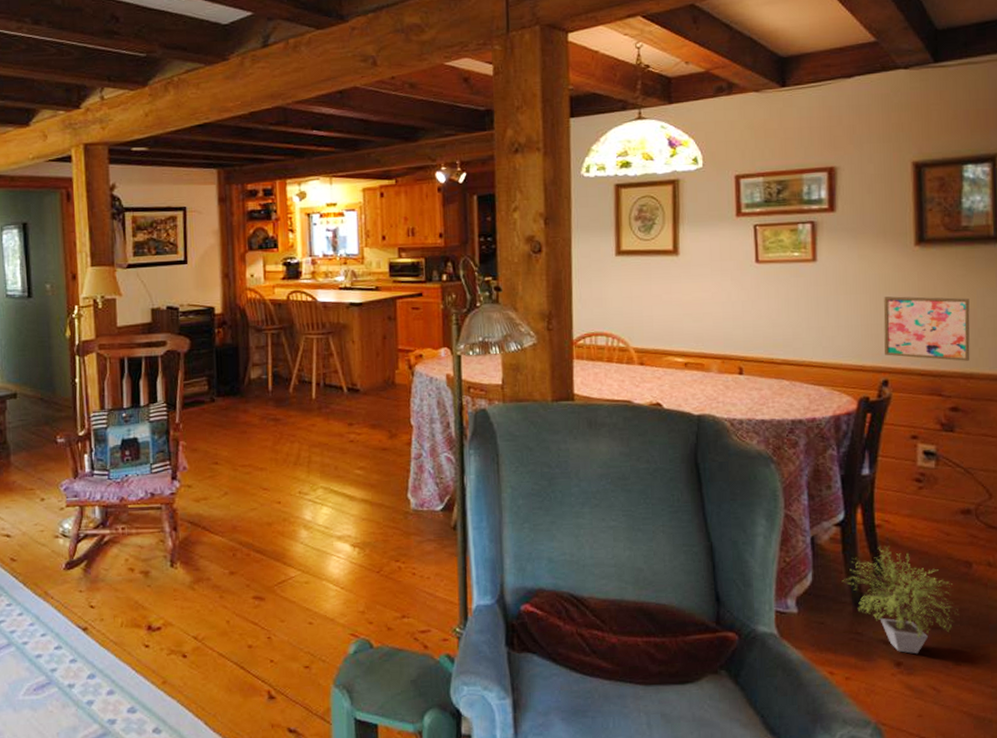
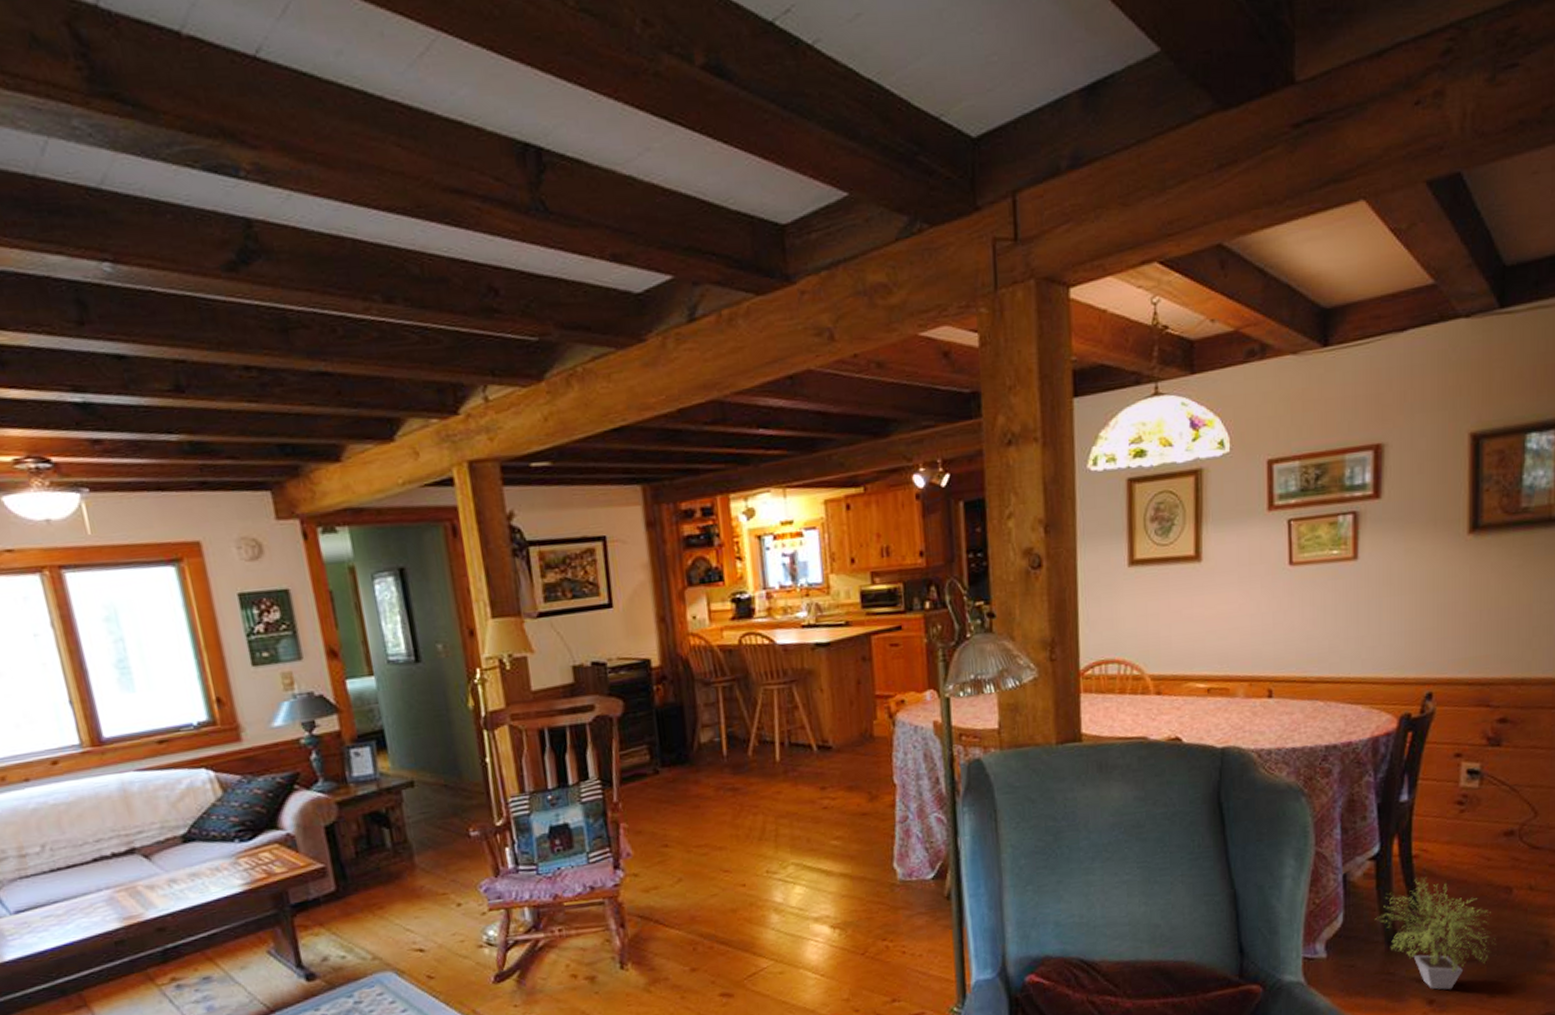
wall art: present [883,296,970,361] -> none [1430,592,1525,666]

